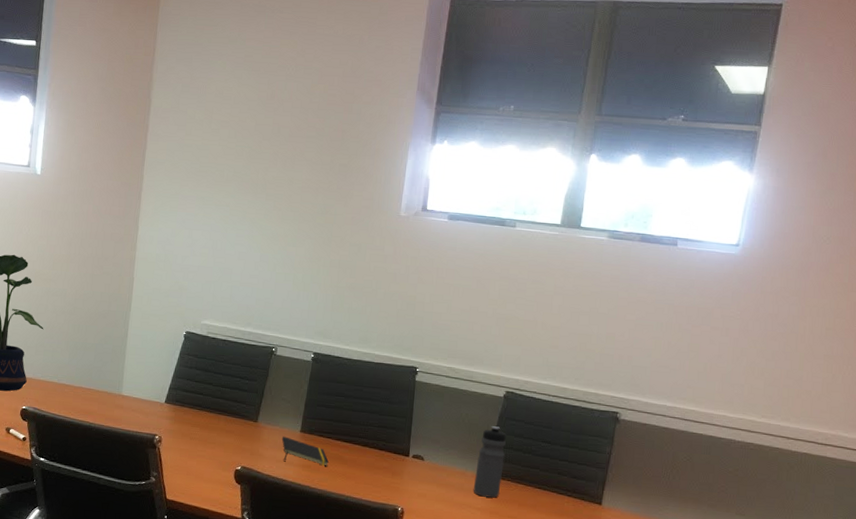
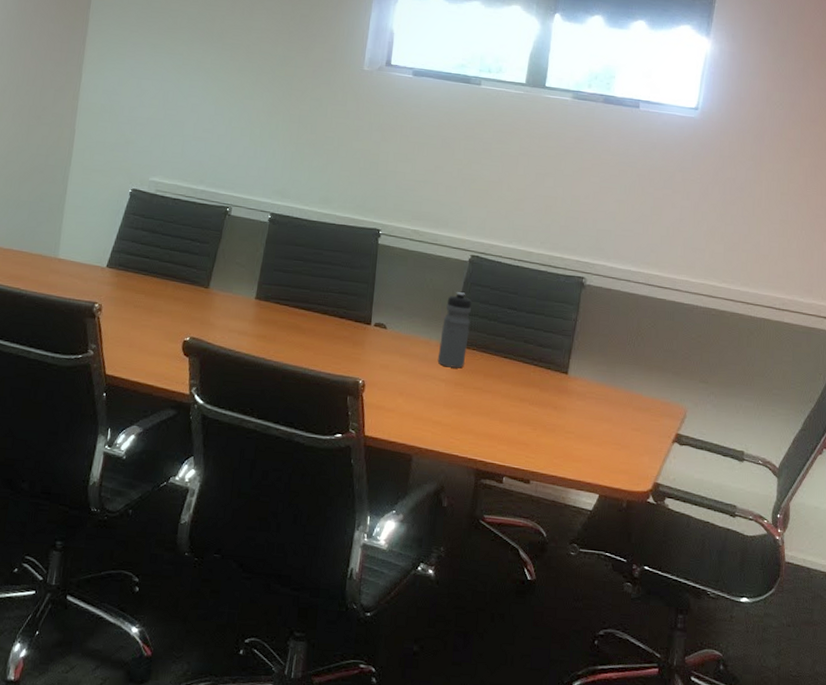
notepad: present [281,436,329,466] -> none [234,303,285,336]

